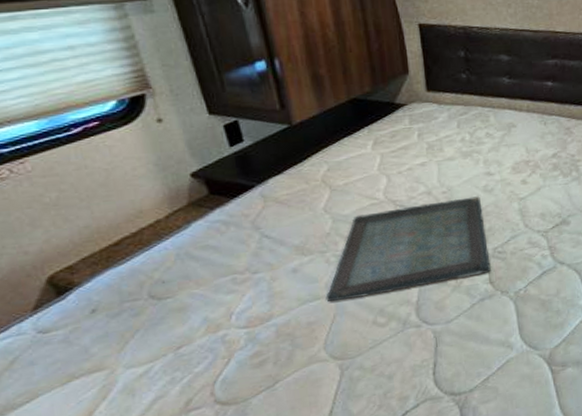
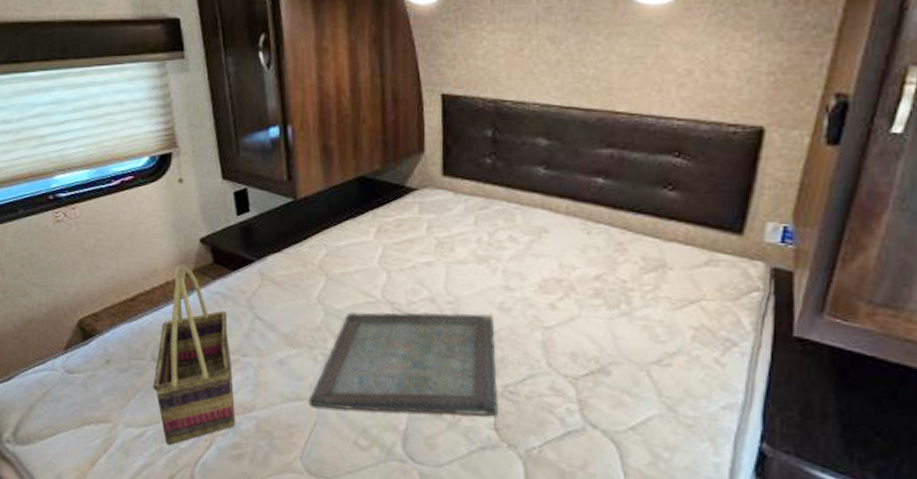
woven basket: none [154,201,253,373] -> present [153,264,235,445]

